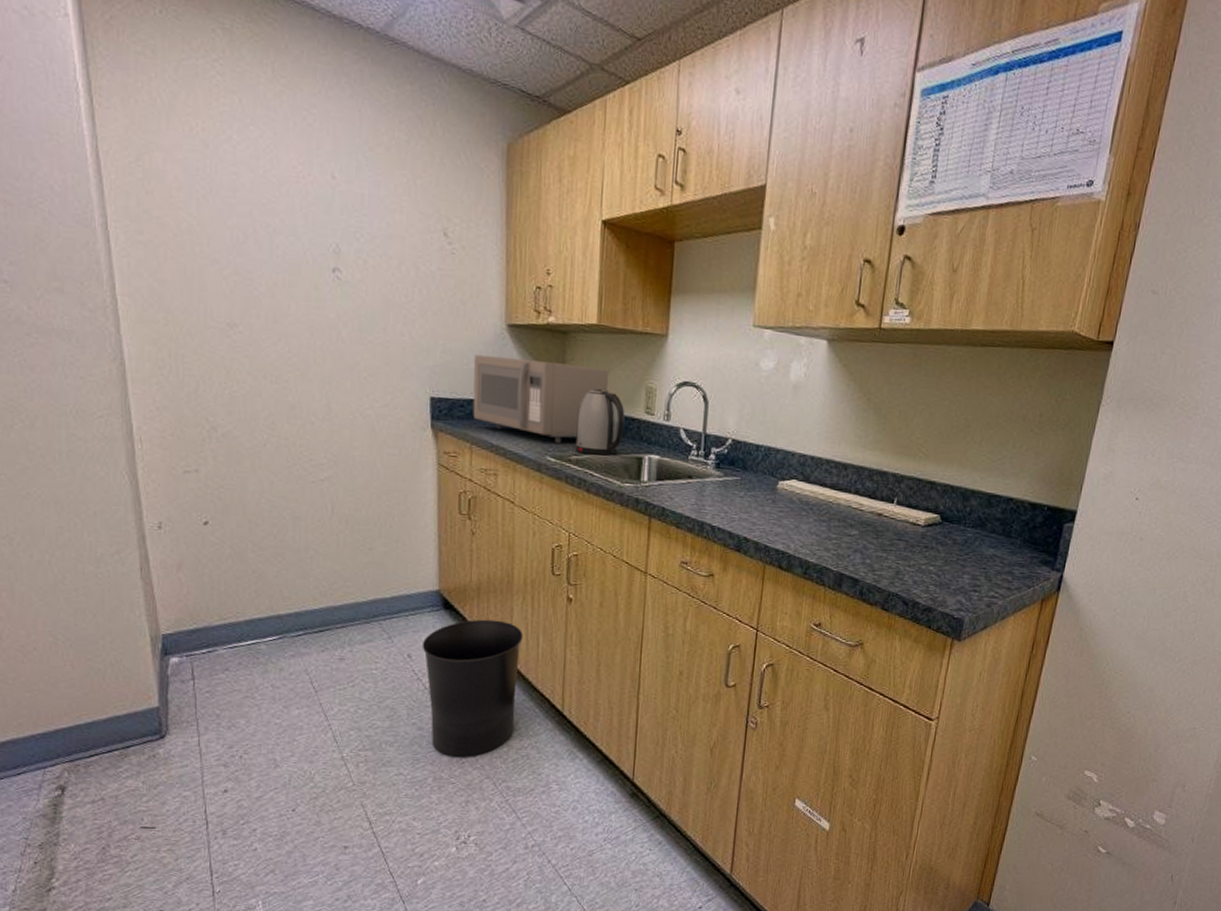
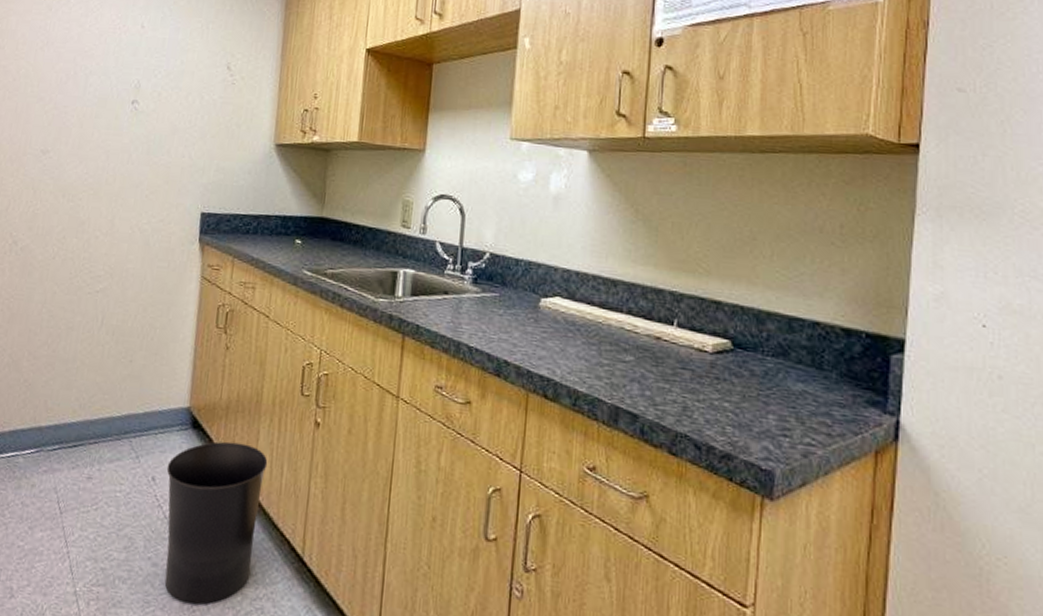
microwave: present [472,355,609,443] -> none [237,173,367,256]
kettle: present [575,388,625,456] -> none [331,202,382,270]

